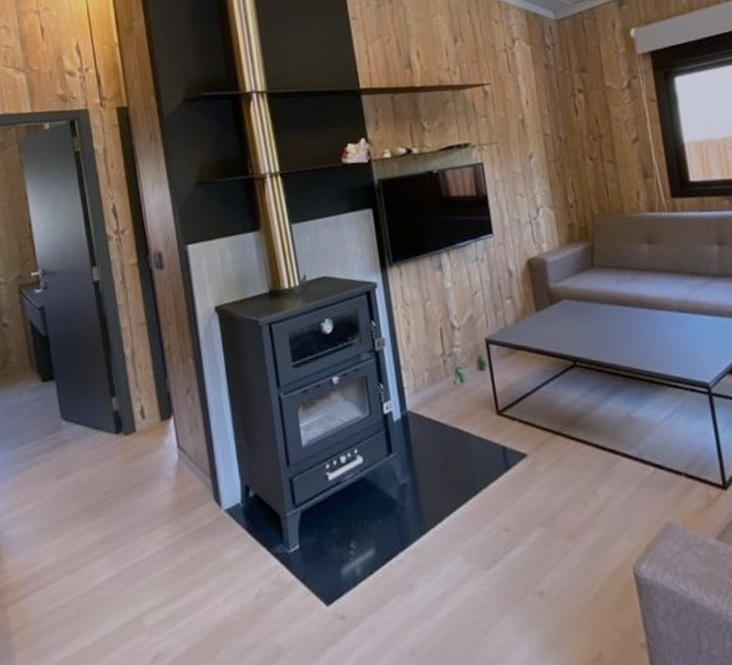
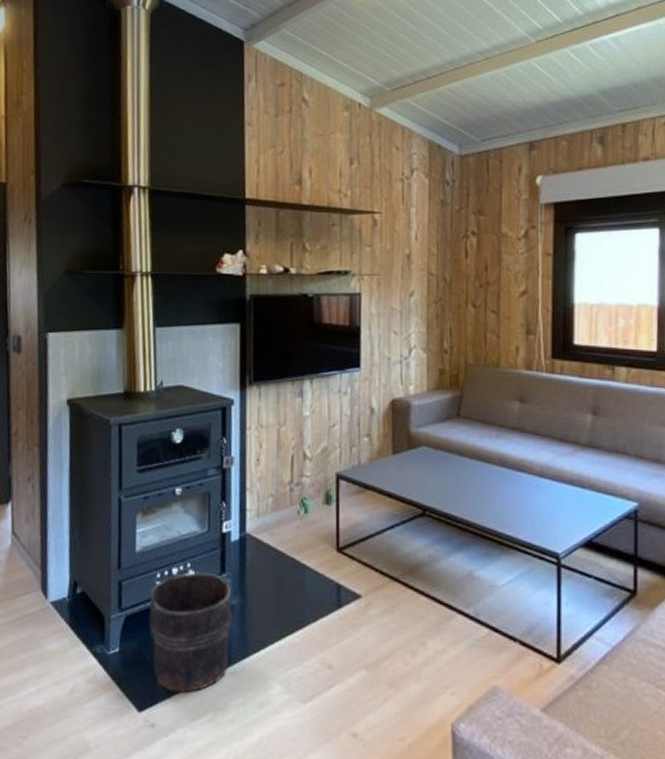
bucket: none [317,456,408,580] -> present [143,573,233,693]

